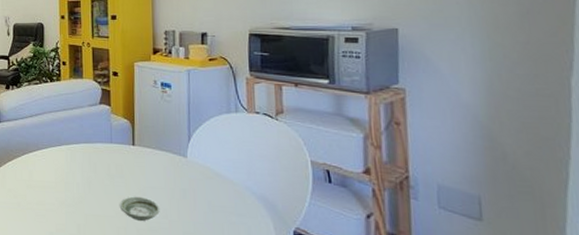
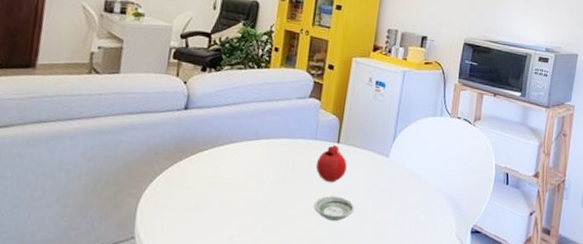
fruit: none [115,146,145,184] -> present [315,144,347,183]

